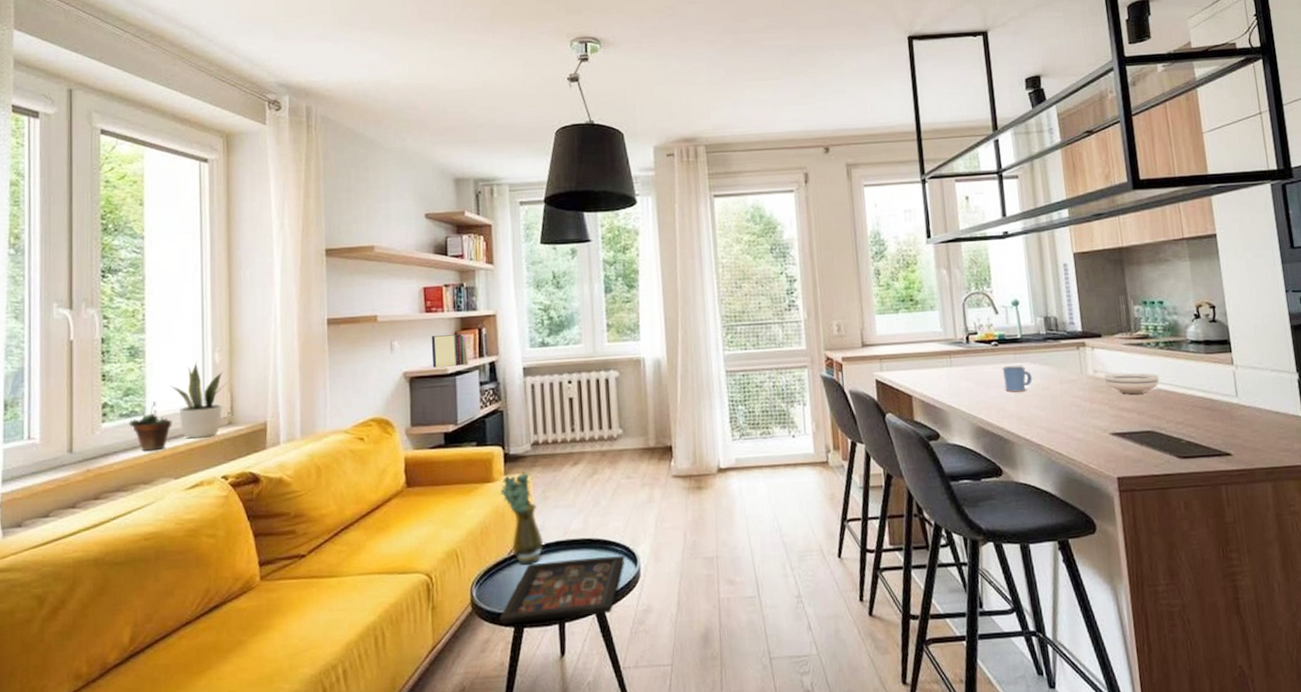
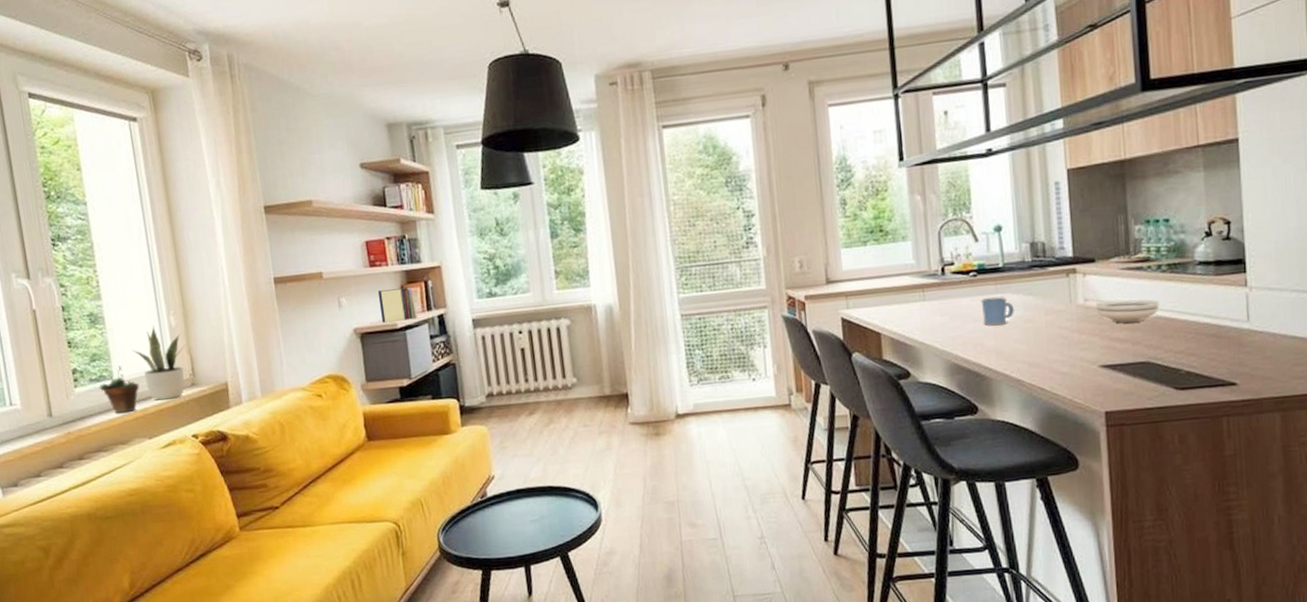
decorative tray: present [498,556,625,625] -> none [466,502,586,568]
vase: present [500,471,544,565] -> none [458,422,505,512]

